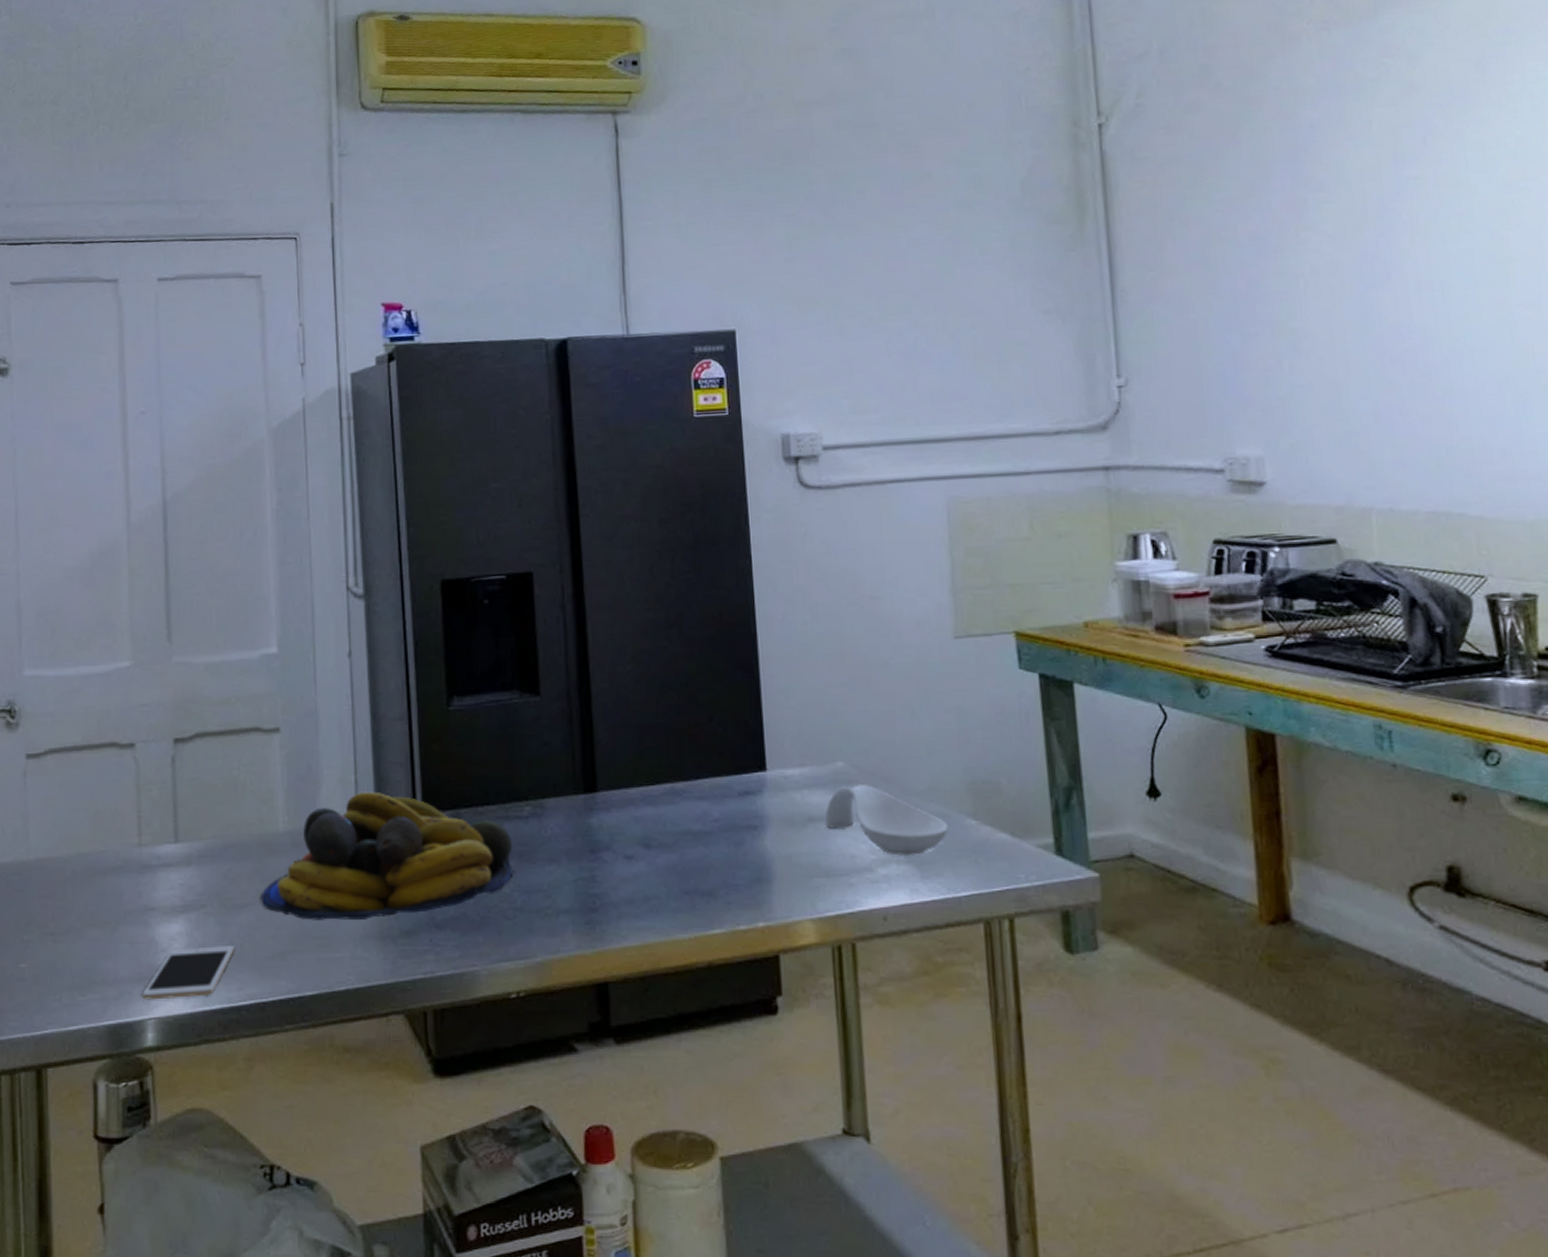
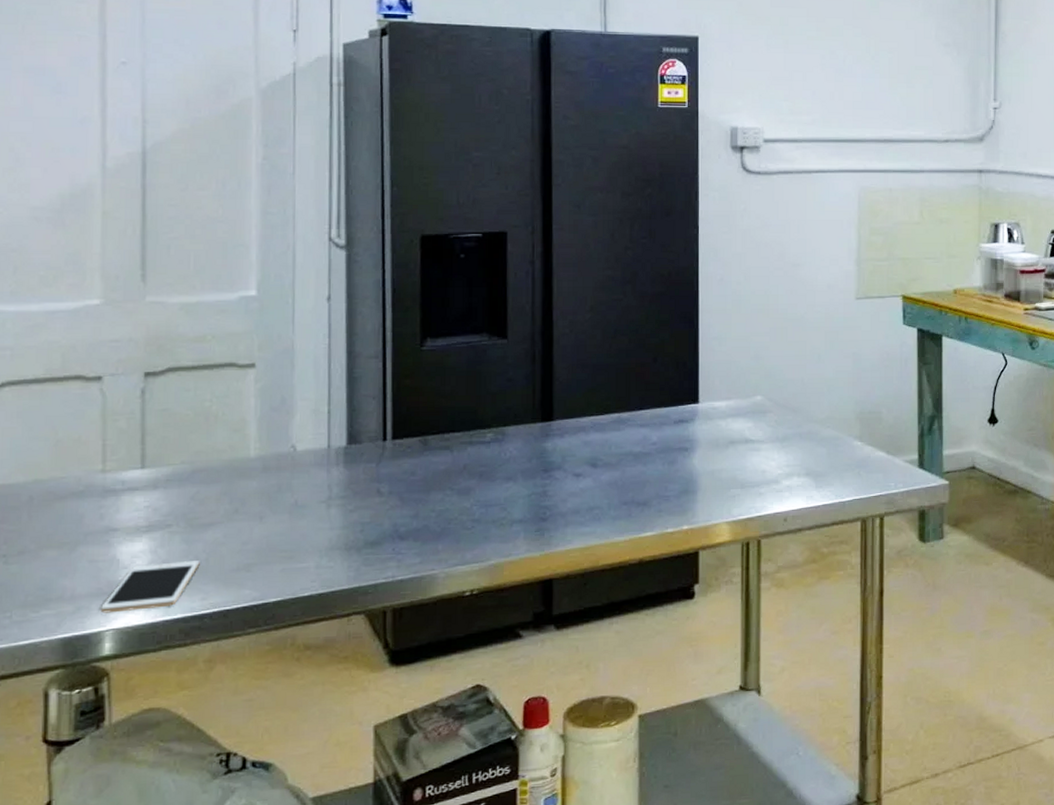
fruit bowl: present [261,791,516,920] -> none [228,421,476,536]
spoon rest: present [824,784,949,856] -> none [743,414,840,470]

